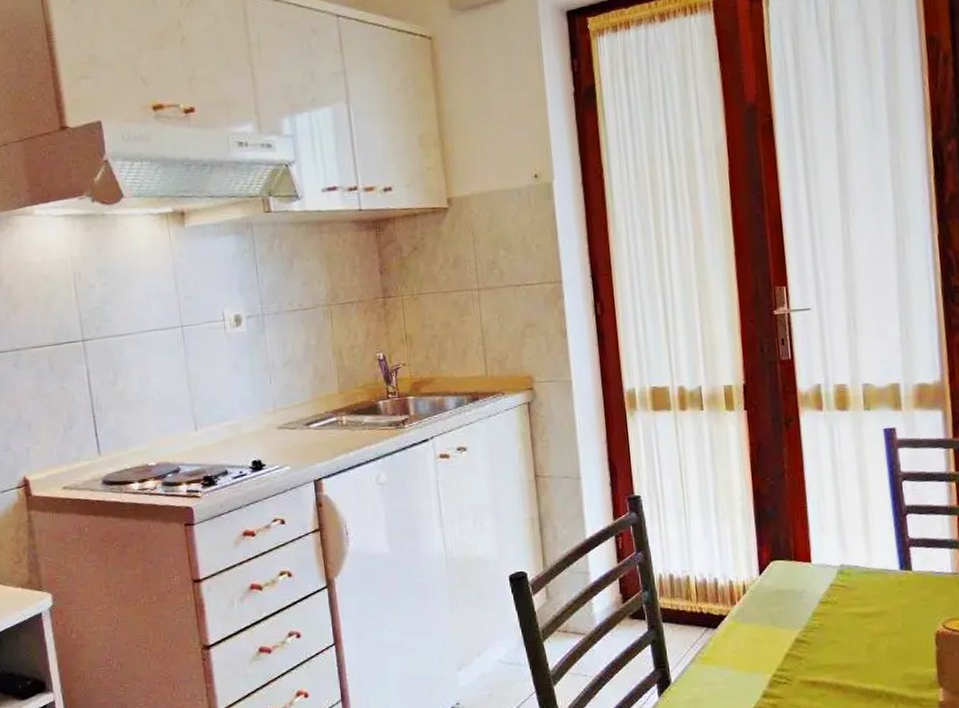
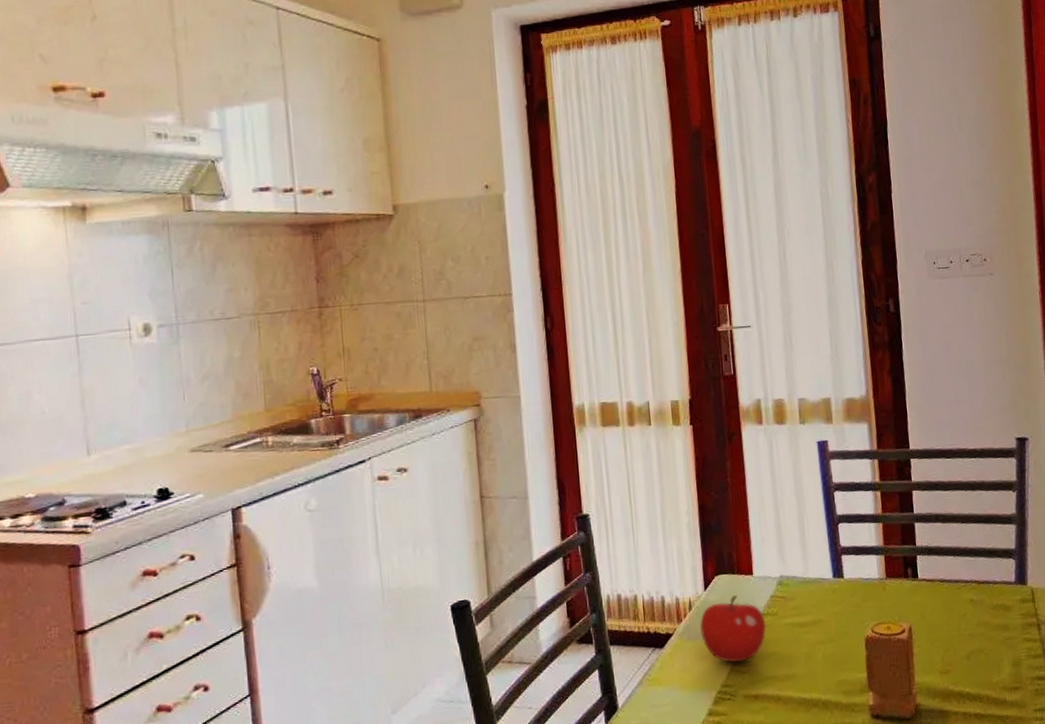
fruit: none [754,581,825,648] -> present [699,595,766,663]

